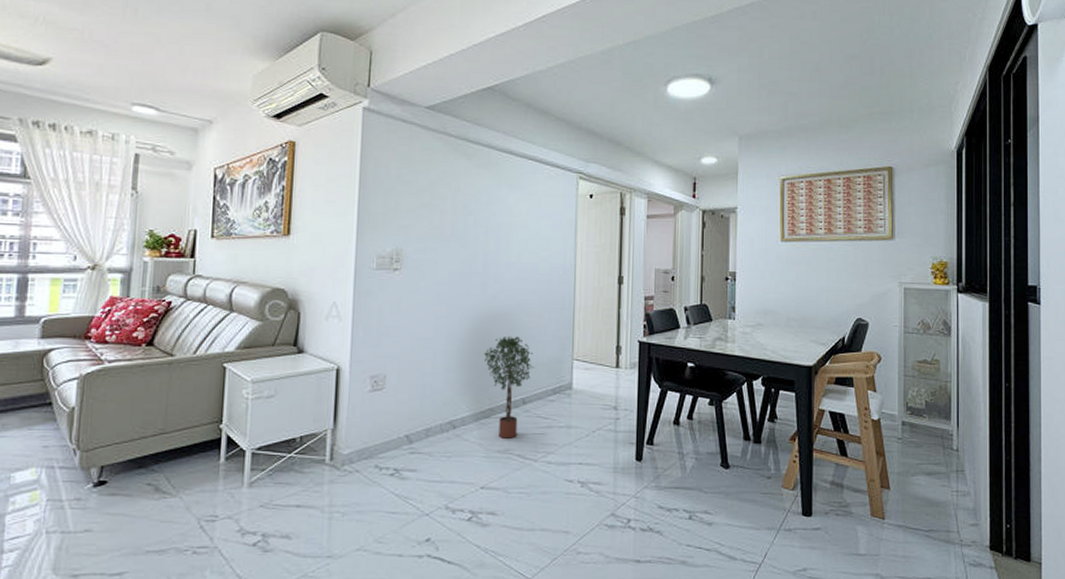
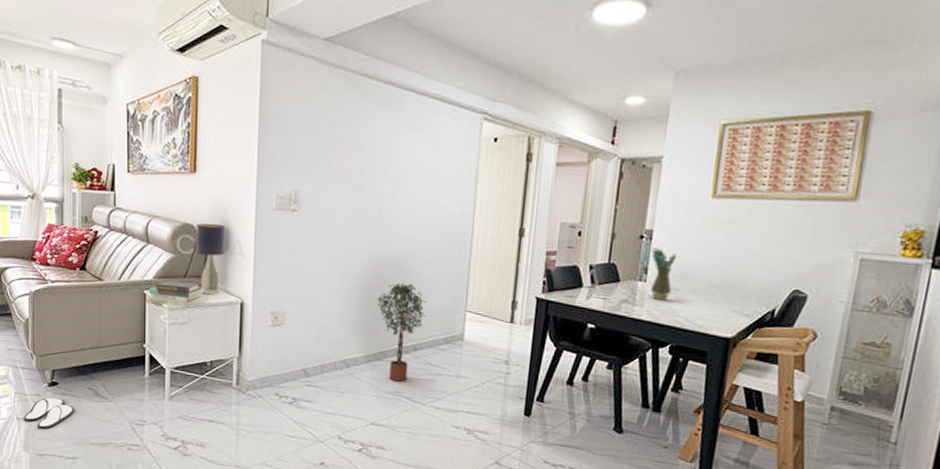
slippers: none [55,500,127,541] -> present [23,397,75,429]
books: none [225,350,296,378] -> present [146,280,205,307]
table lamp: none [287,286,322,363] -> present [196,223,226,295]
vase: none [737,286,758,336] -> present [651,246,676,300]

